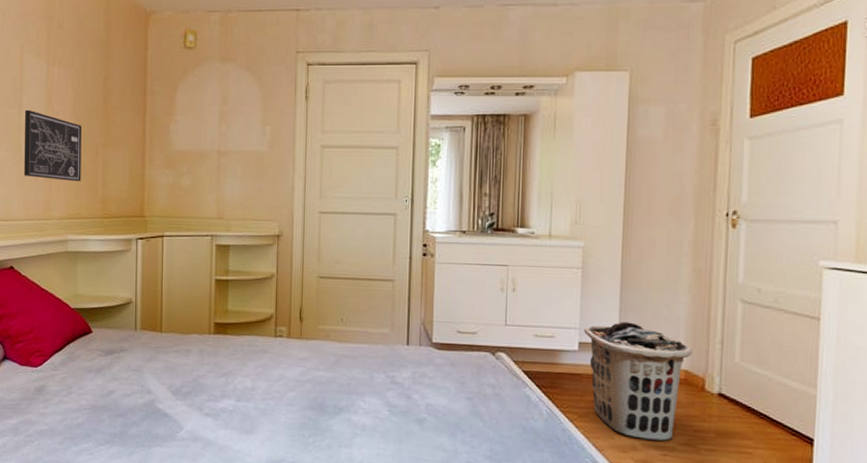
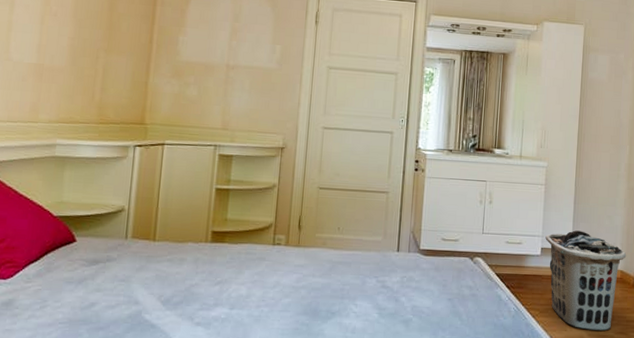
wall art: present [23,109,82,182] -> none [9,7,83,86]

